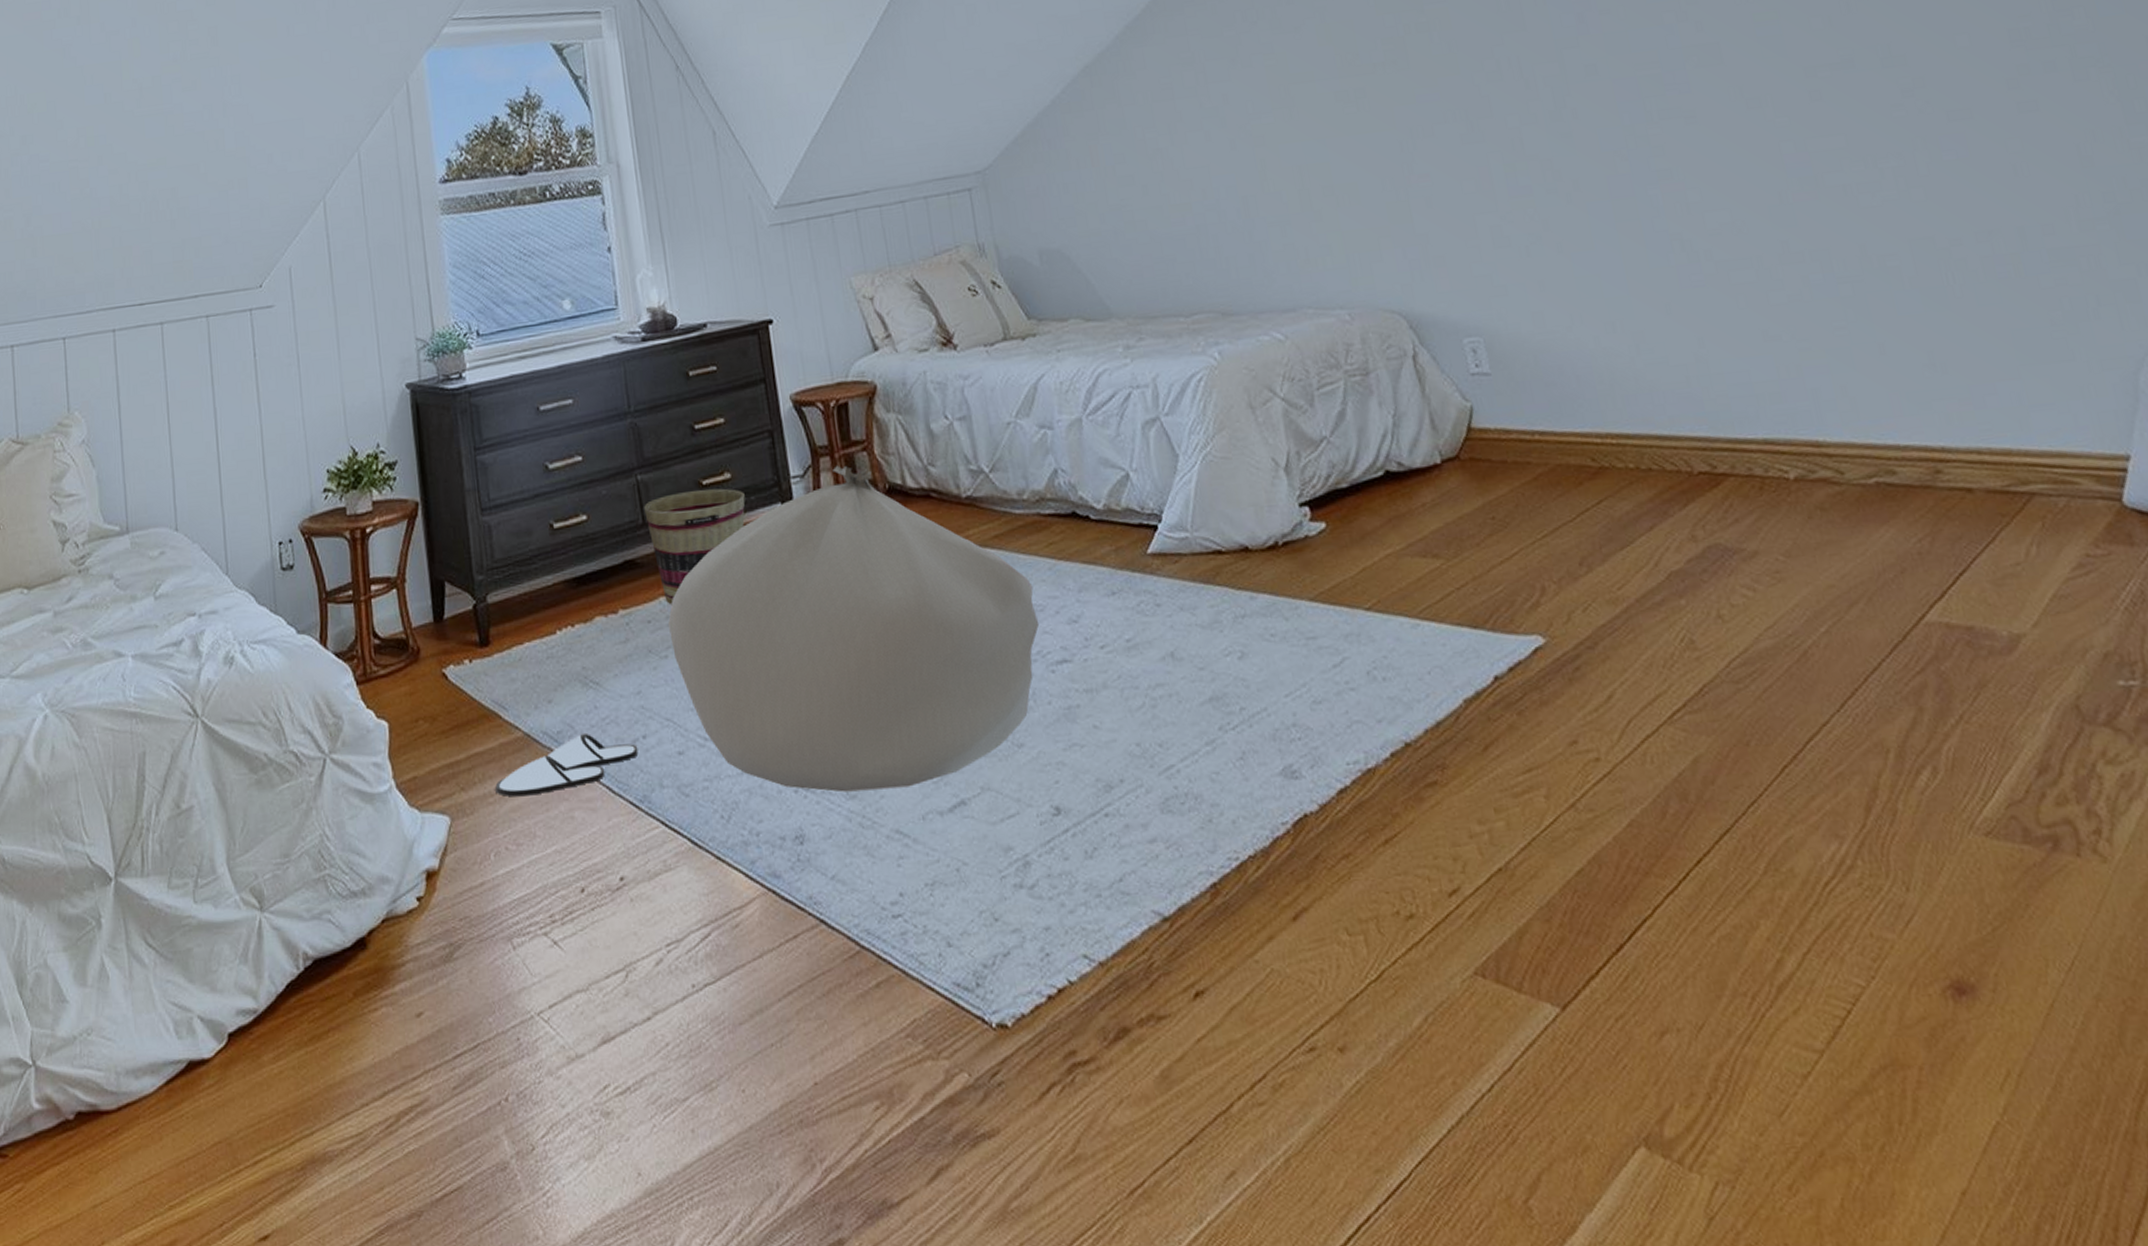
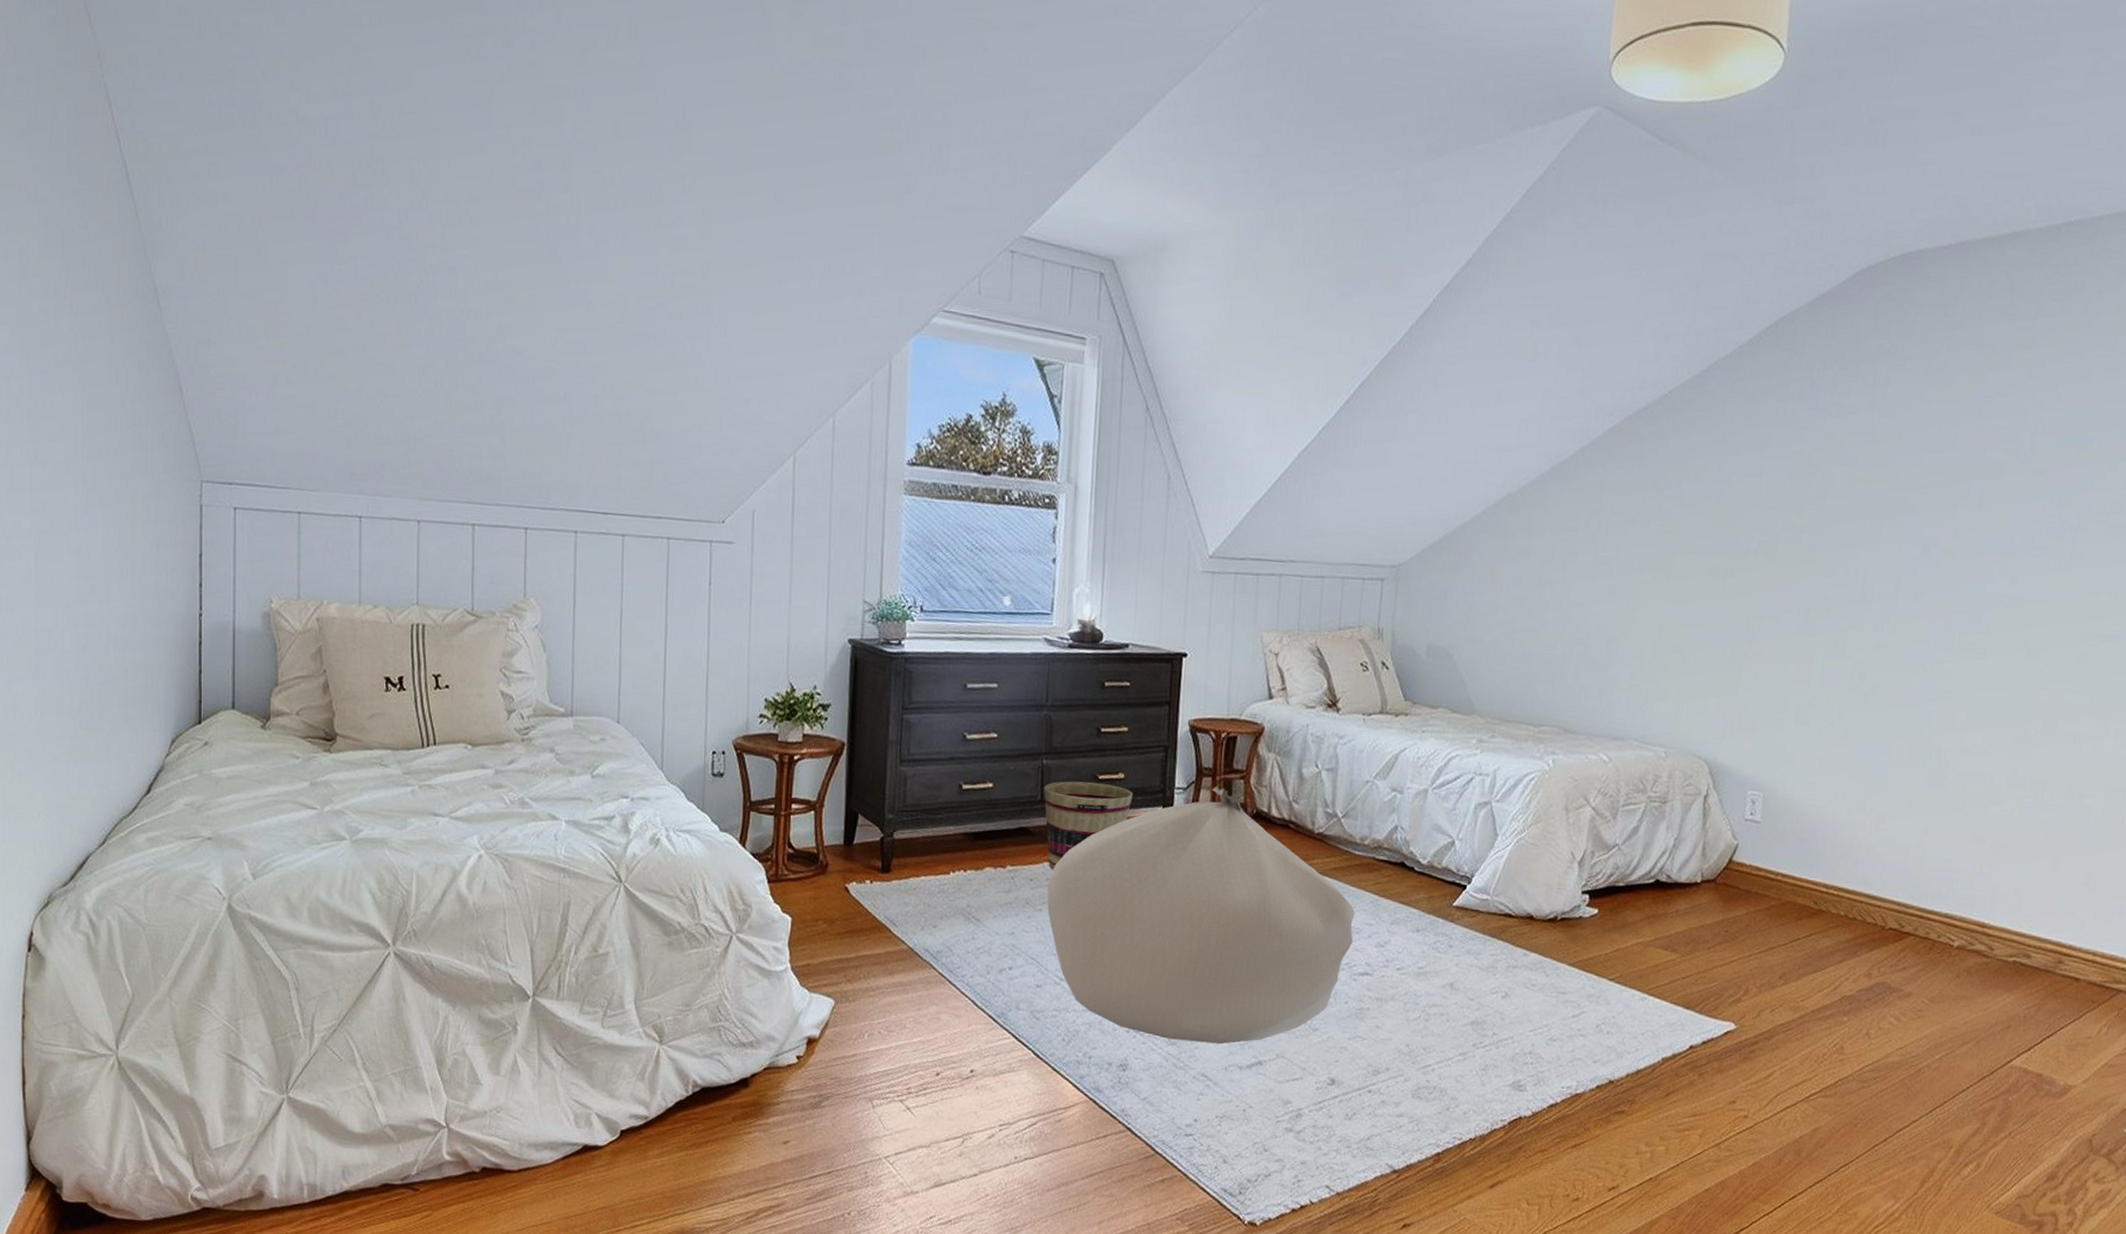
slippers: present [495,732,638,797] -> none [877,956,1004,997]

